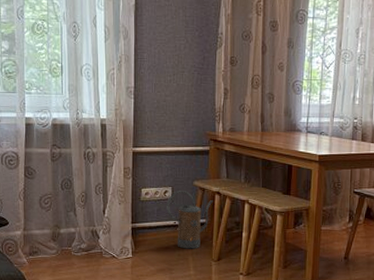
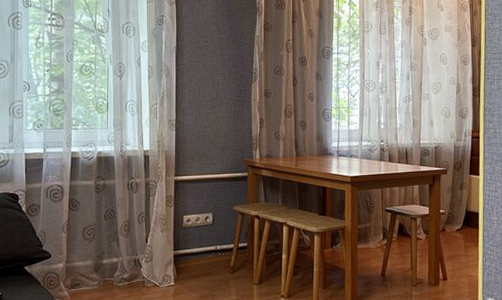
watering can: present [167,191,213,249] -> none [208,216,253,274]

